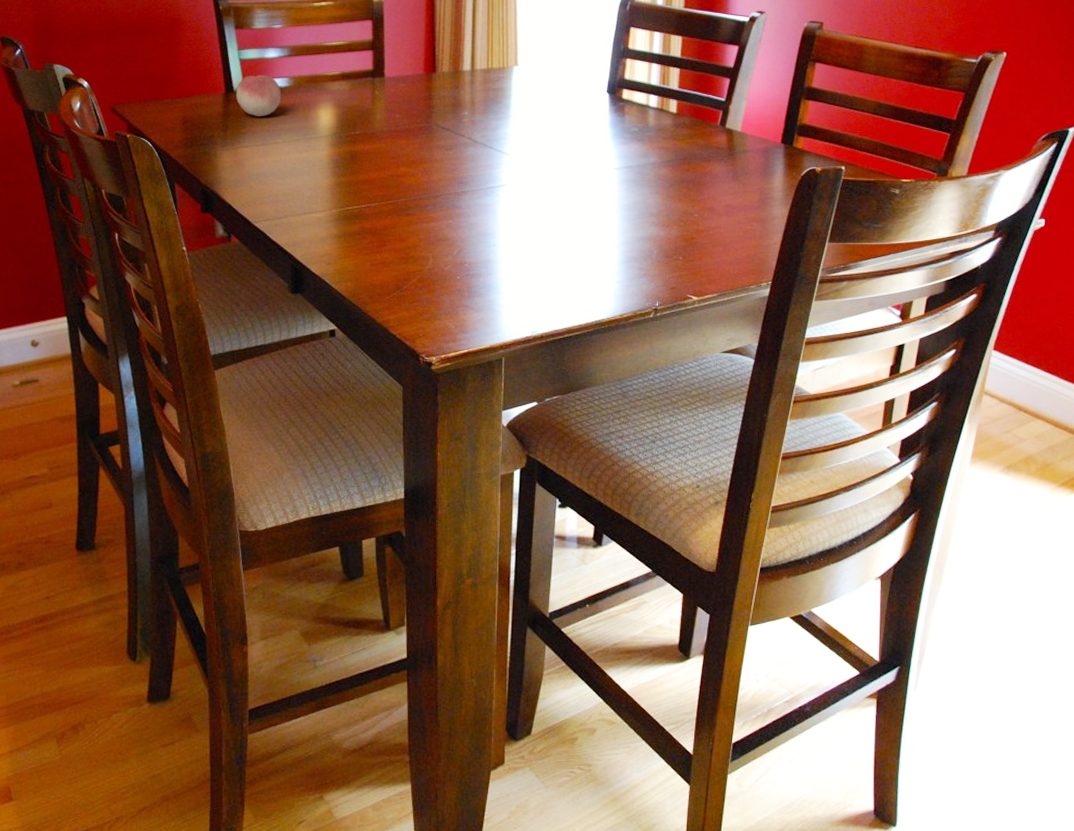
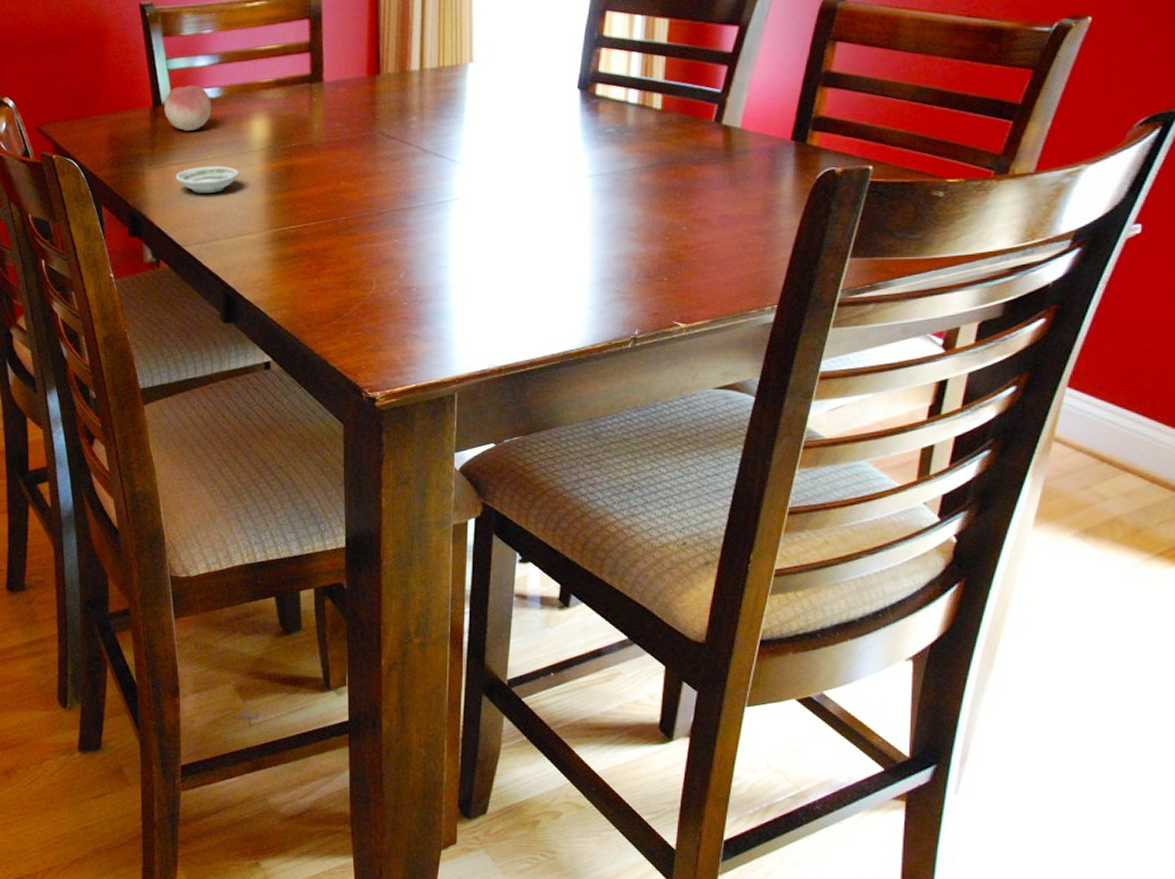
saucer: none [246,149,307,174] -> present [175,166,239,193]

